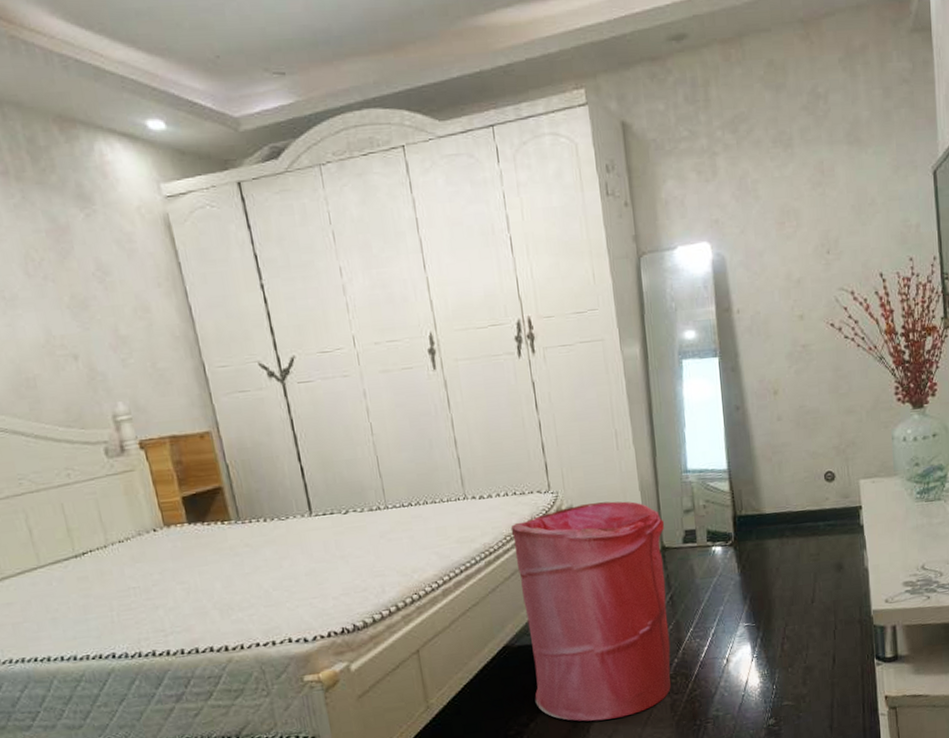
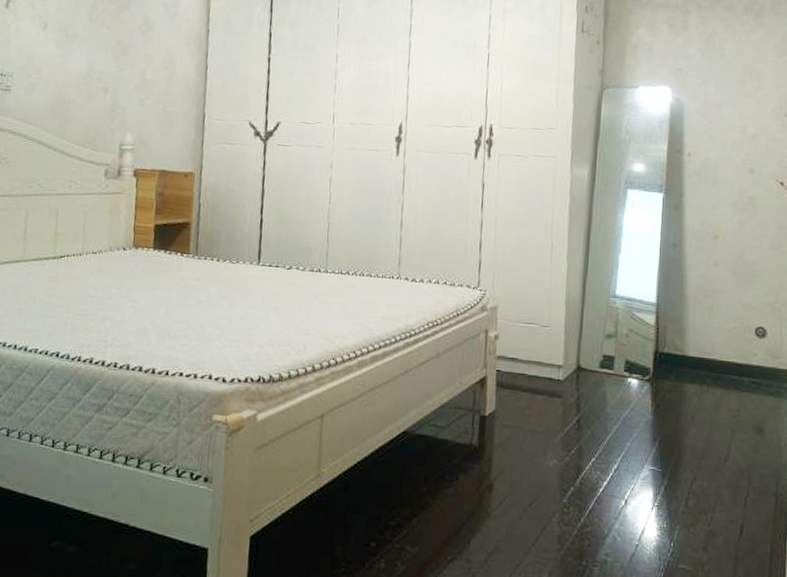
laundry hamper: present [510,501,671,722] -> none [422,307,584,537]

